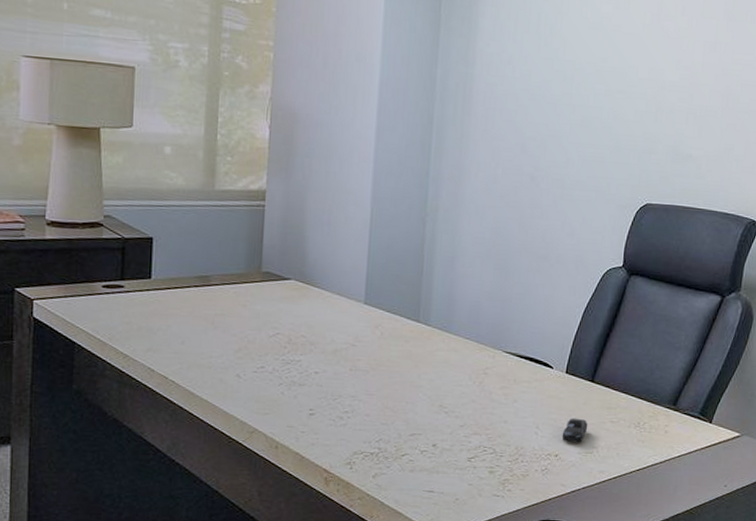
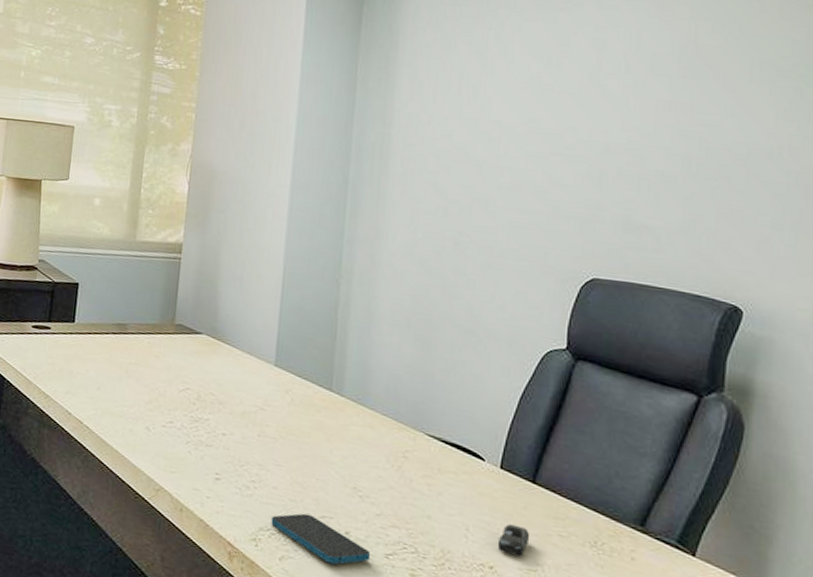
smartphone: none [364,434,456,474] -> present [271,513,371,565]

